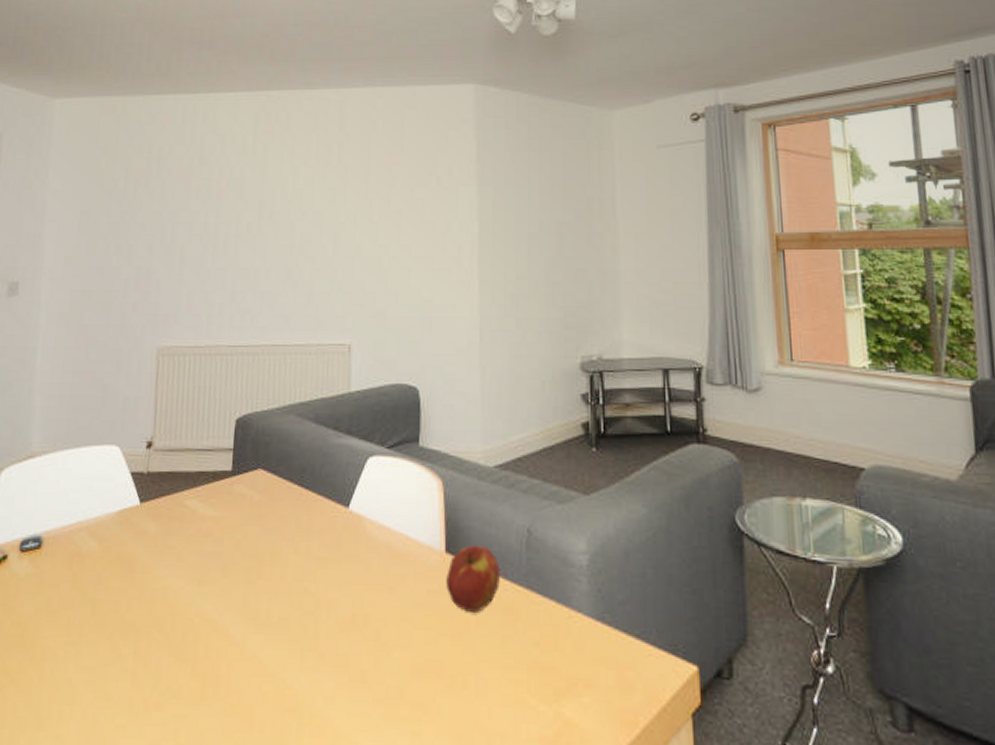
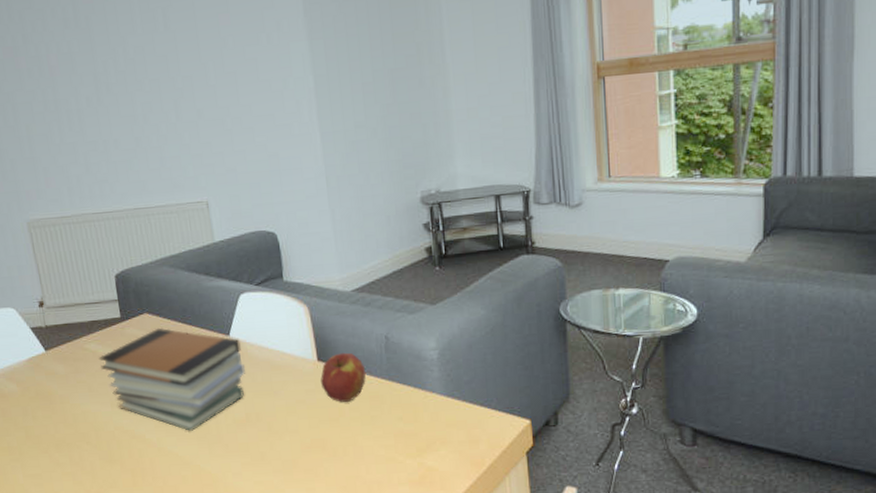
book stack: none [196,488,360,631] -> present [98,327,245,432]

